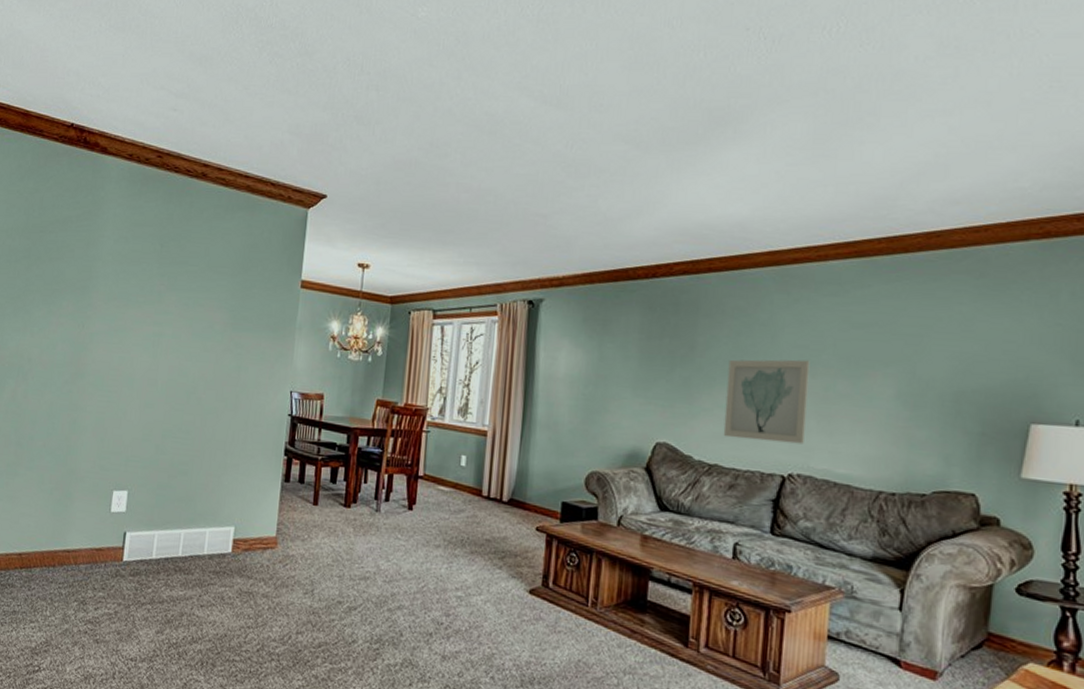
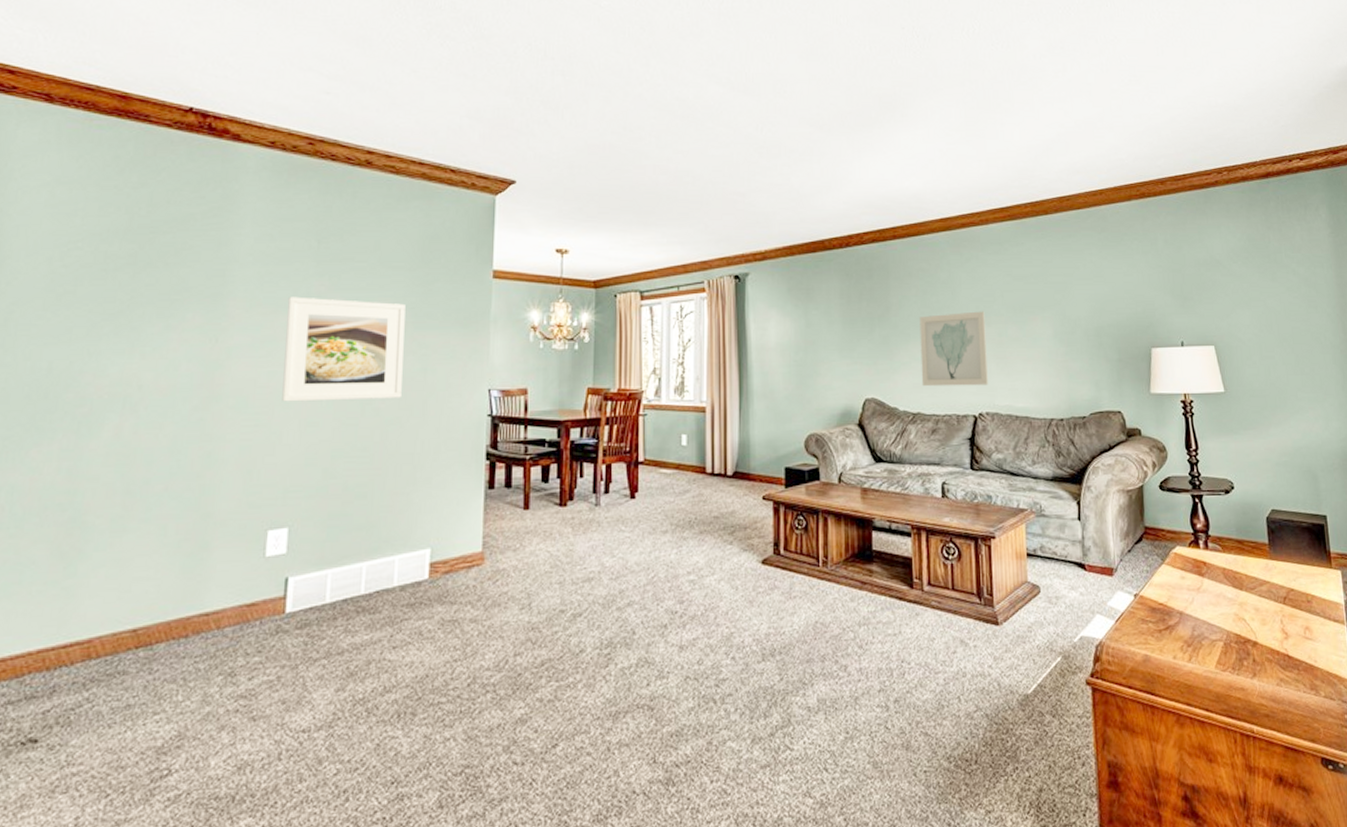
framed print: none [128,293,227,391] -> present [282,296,406,402]

